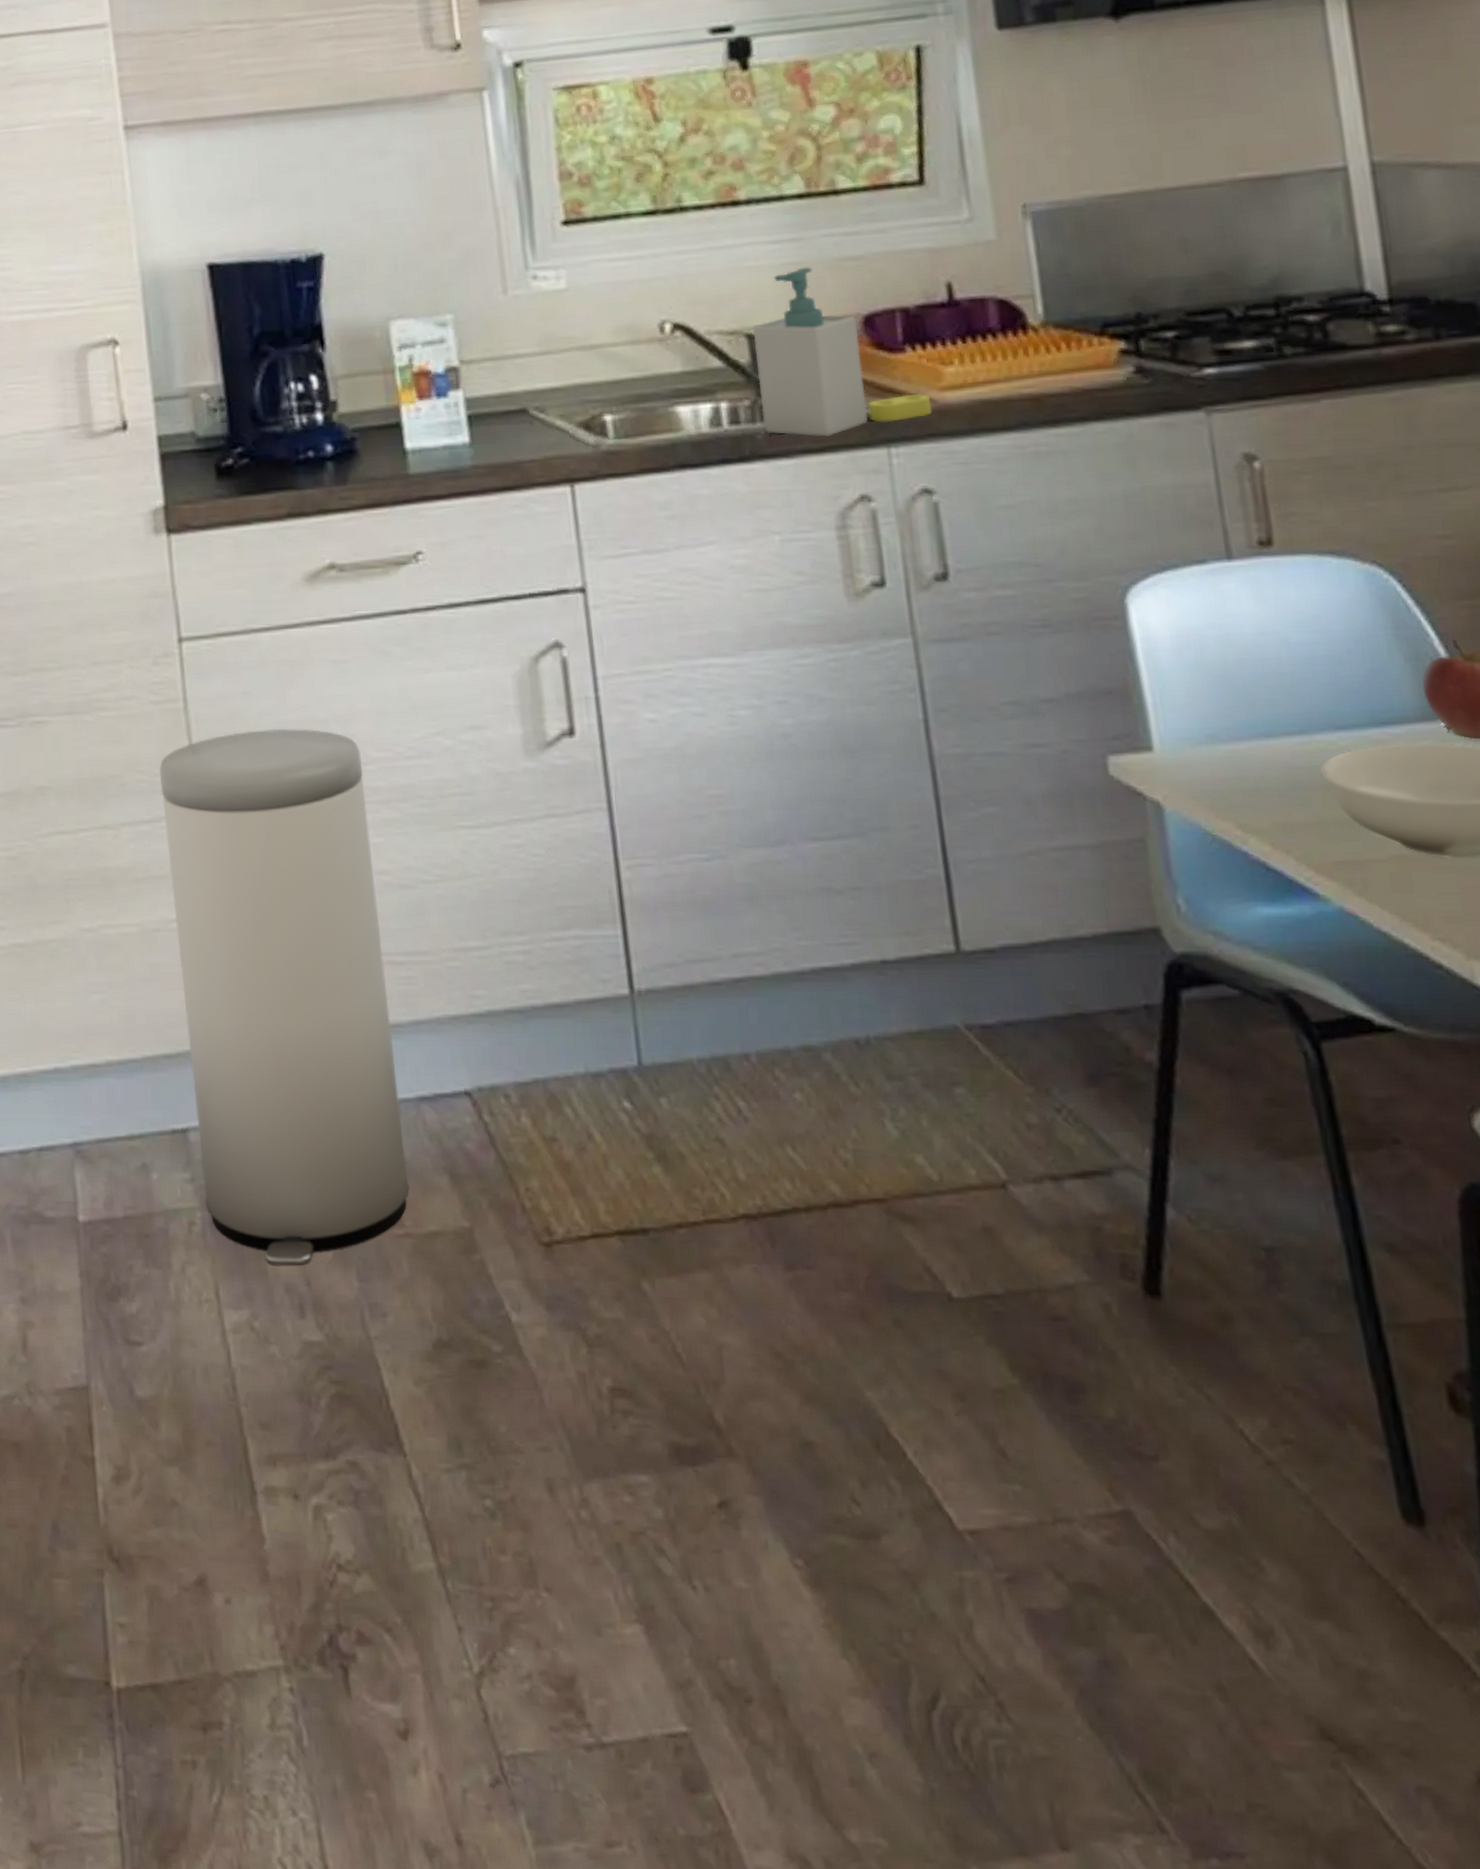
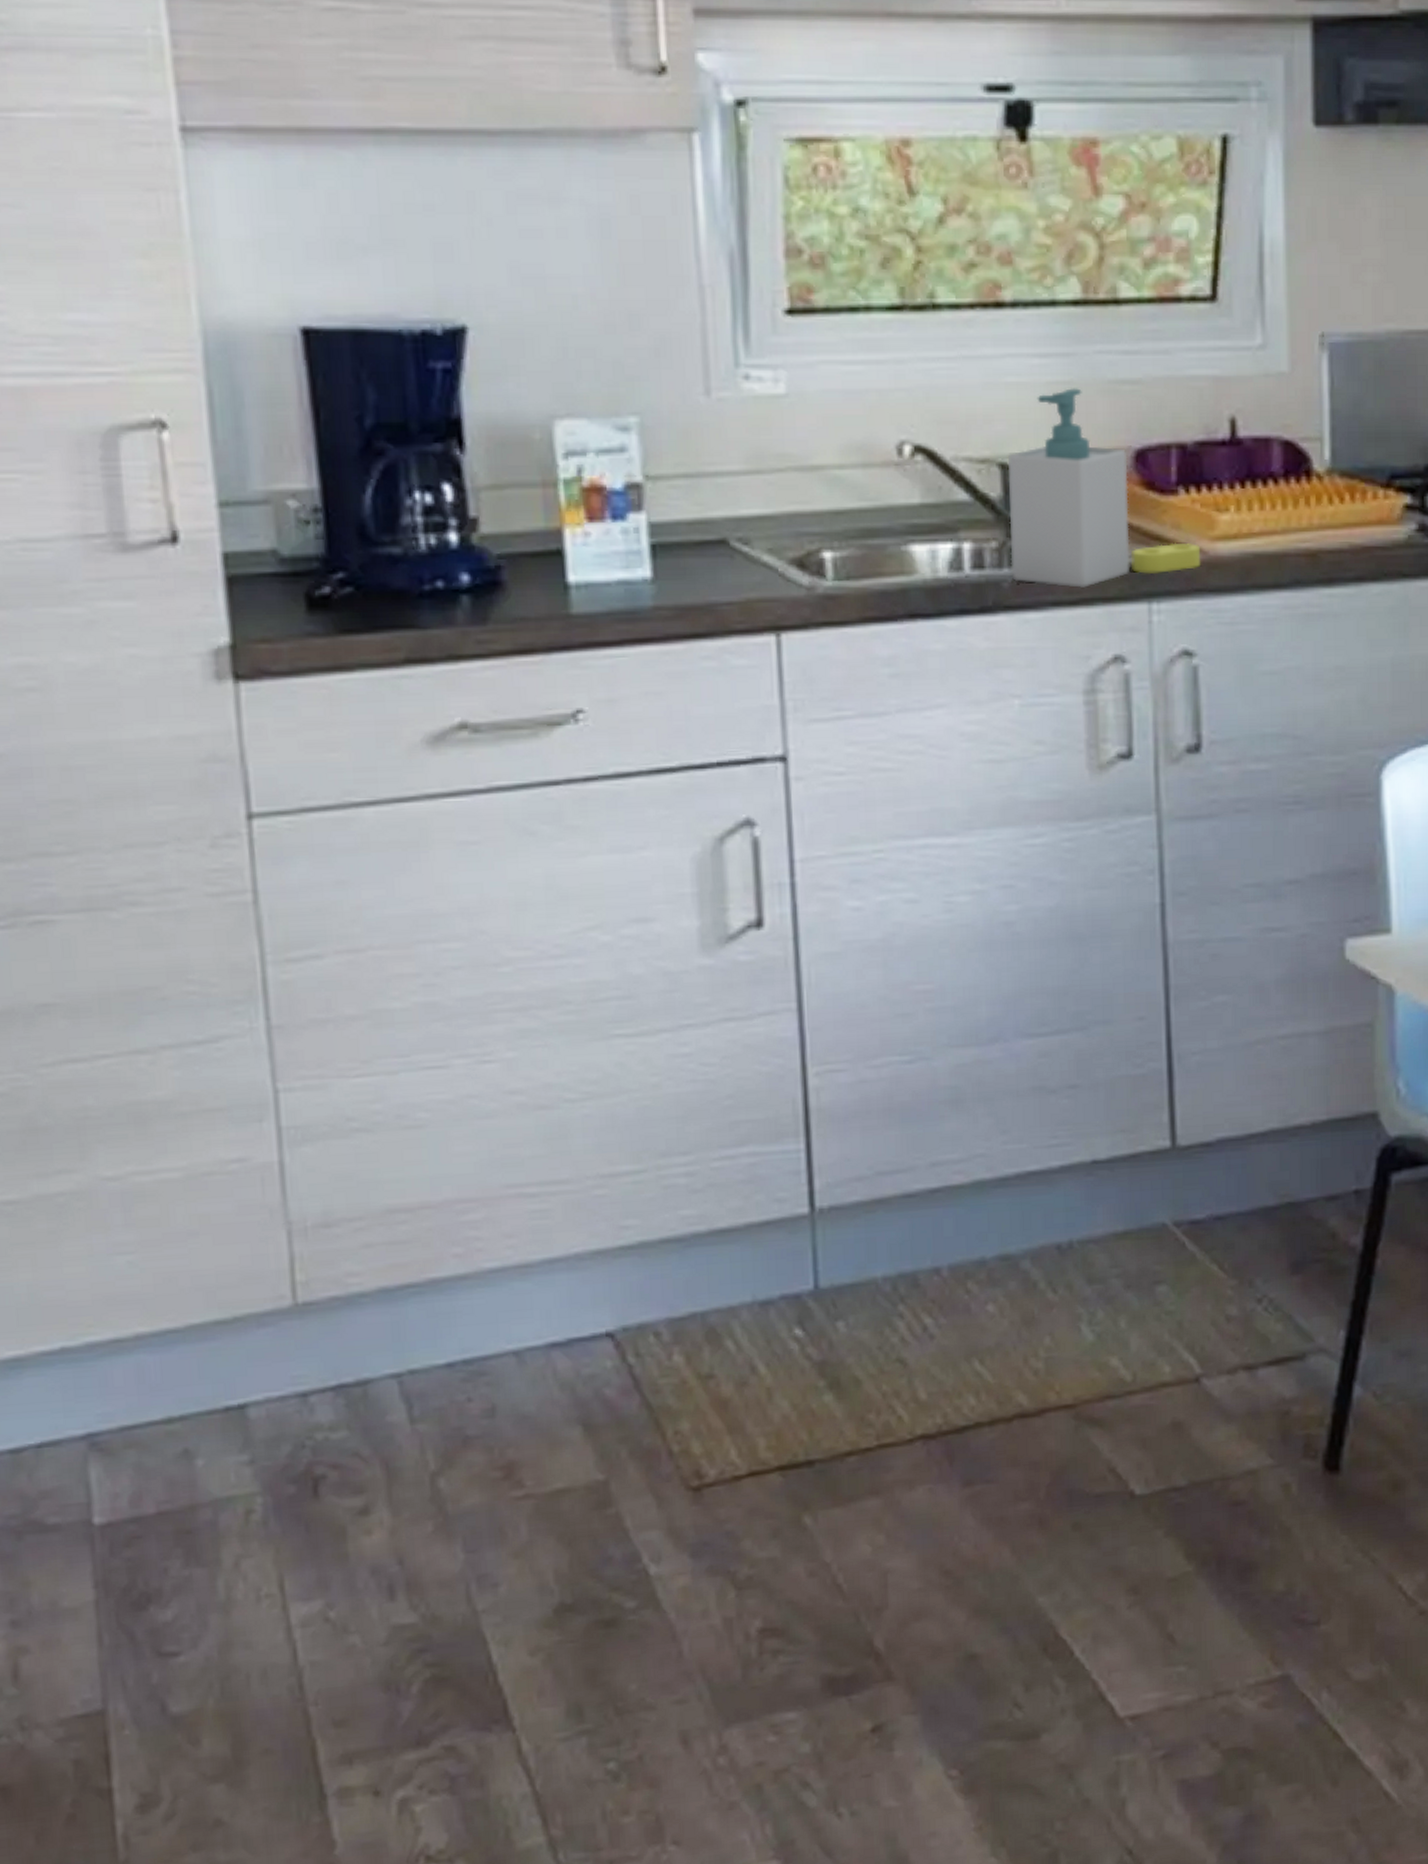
pedal bin: present [159,728,410,1267] -> none [217,924,533,1548]

